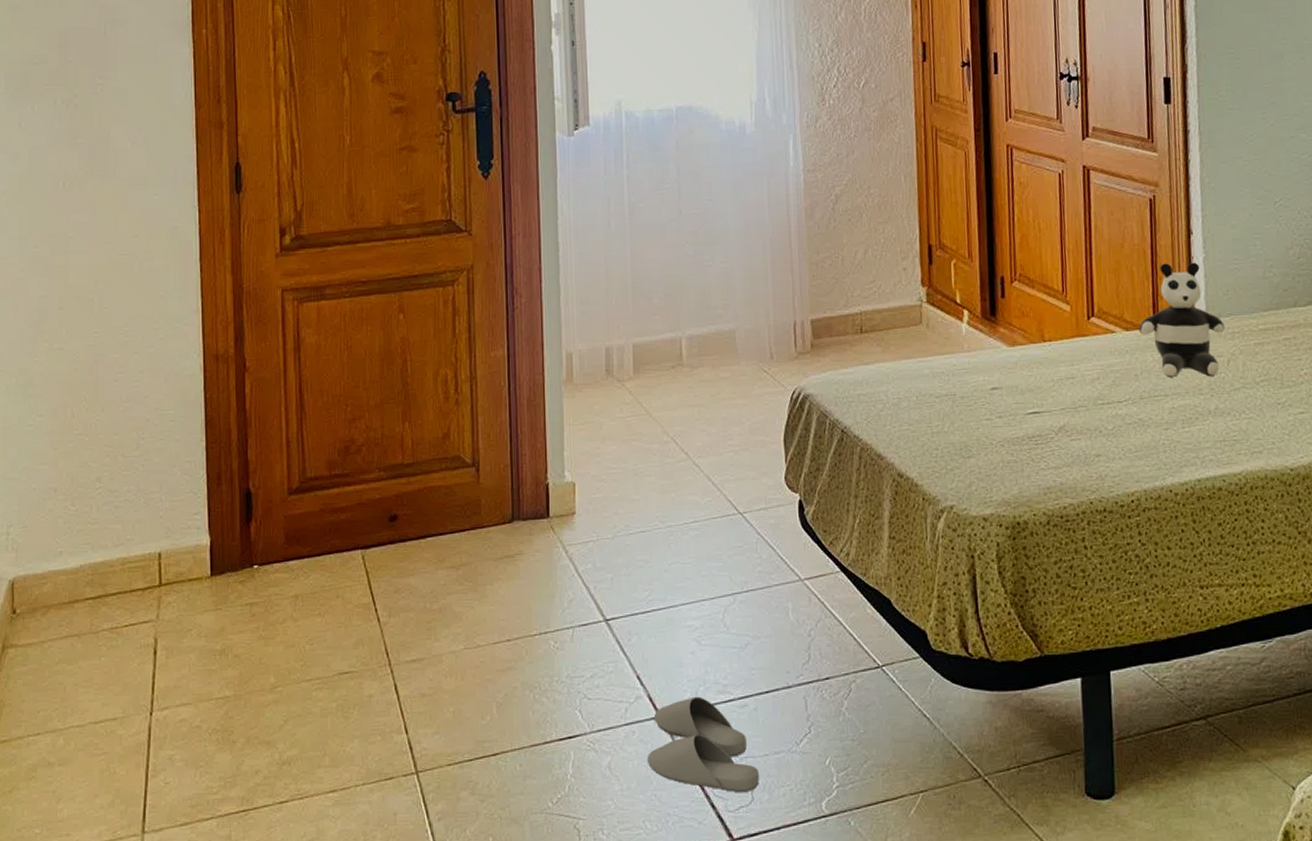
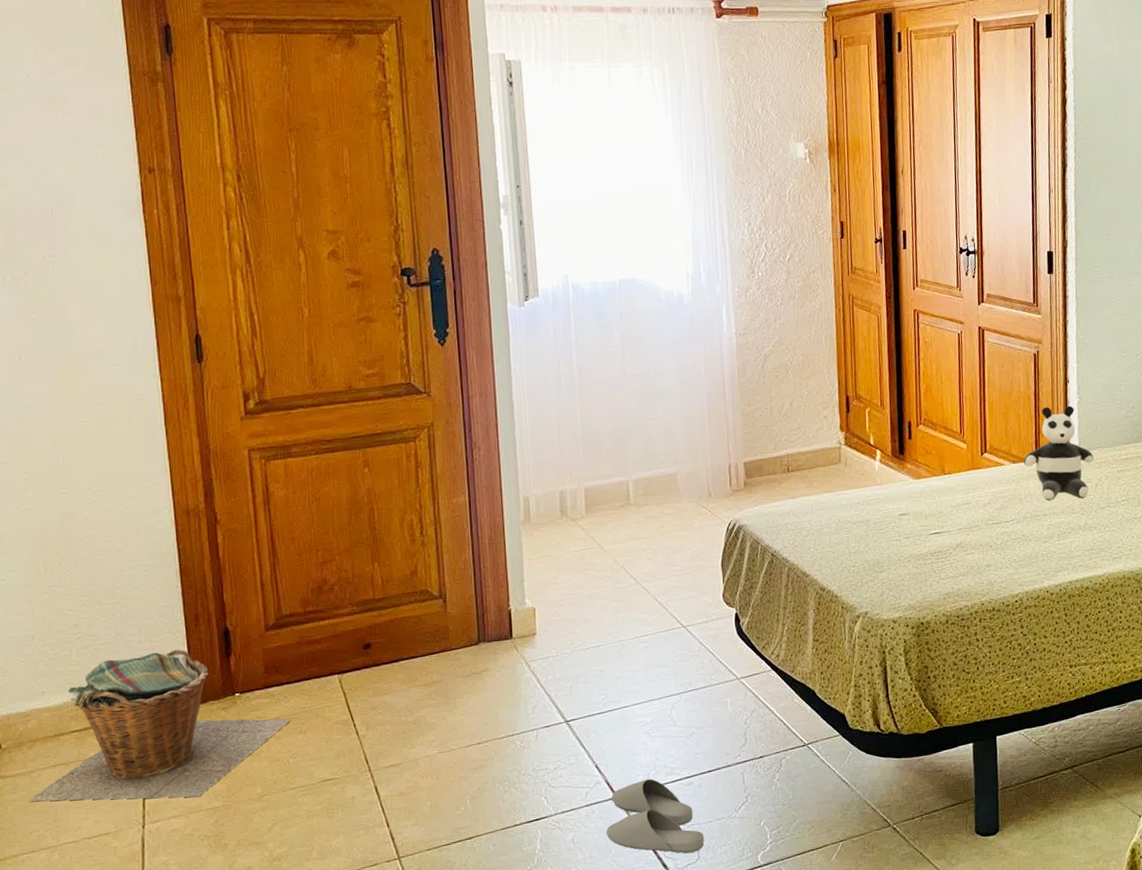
laundry basket: none [39,511,310,684] -> present [29,649,292,802]

